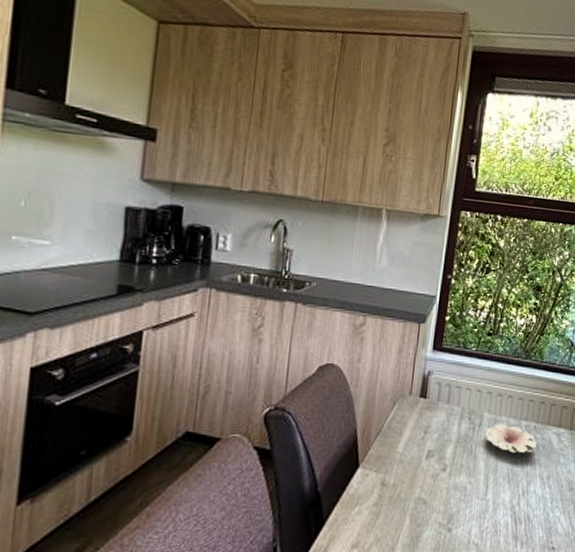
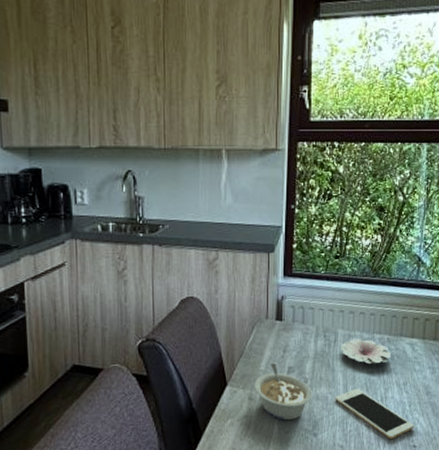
legume: none [388,444,451,512] -> present [254,362,312,421]
cell phone: none [474,480,555,539] -> present [335,389,414,439]

